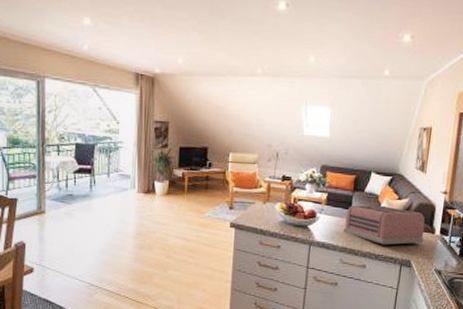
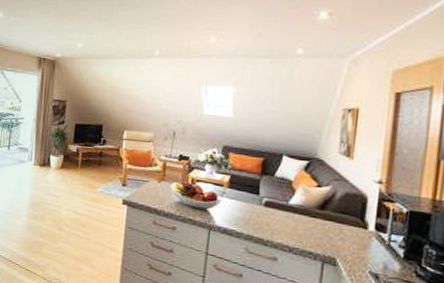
toaster: present [343,205,425,245] -> none [249,190,354,239]

